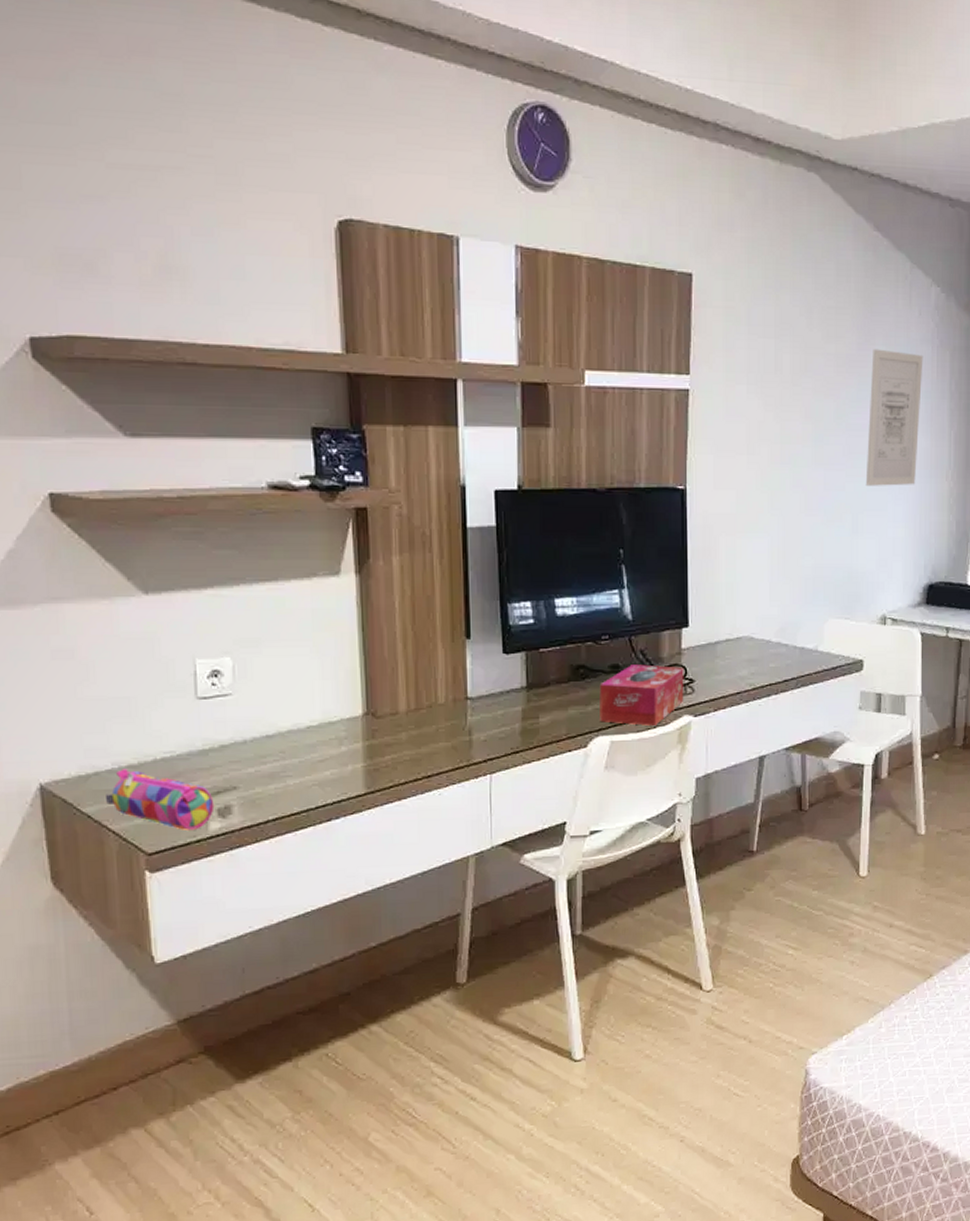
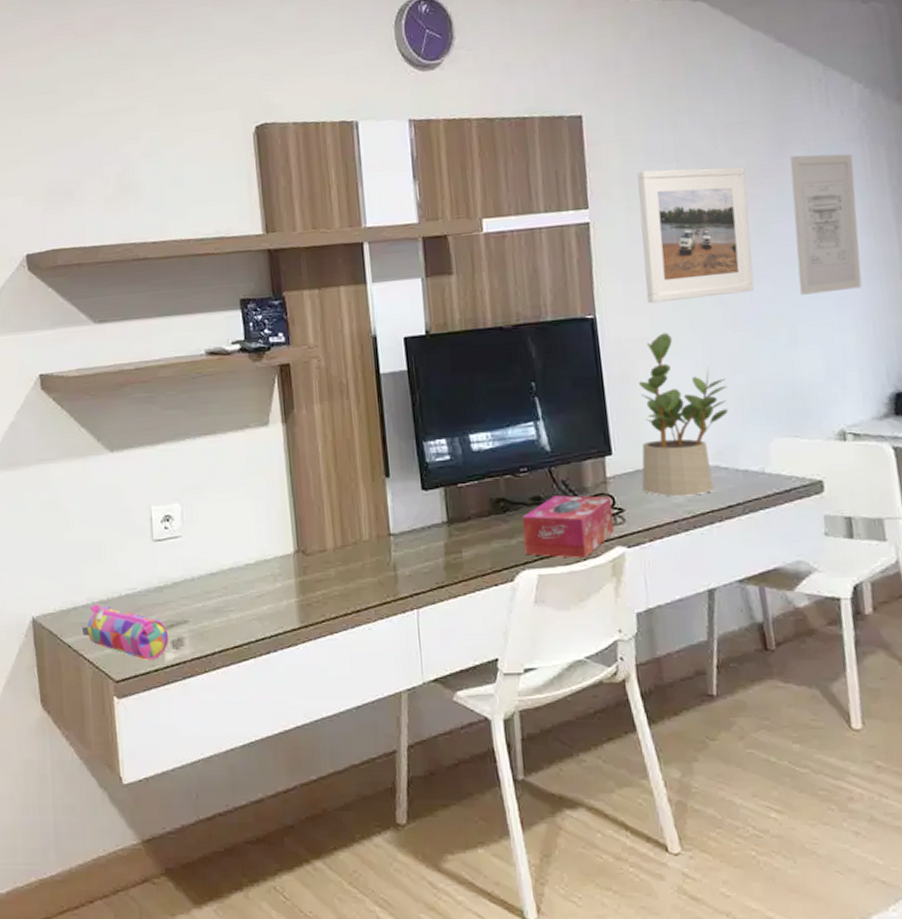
potted plant: none [713,510,795,670] -> present [639,332,728,497]
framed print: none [734,342,834,480] -> present [637,166,754,304]

